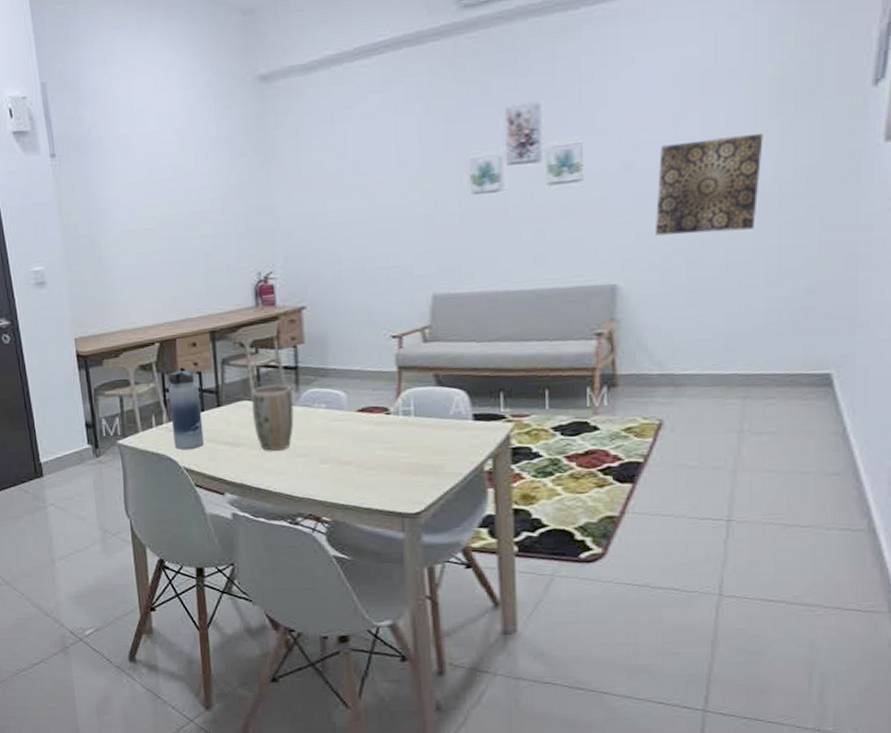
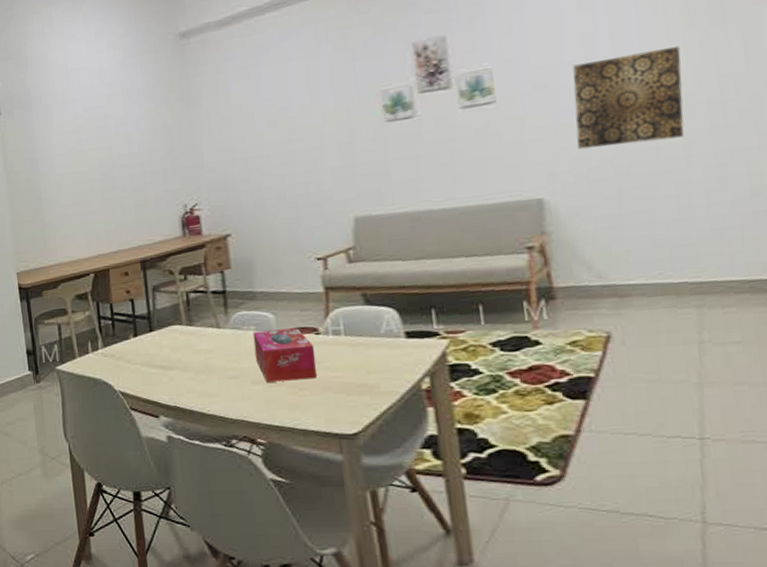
water bottle: present [168,367,204,449] -> none [103,295,138,374]
plant pot: present [251,384,294,451] -> none [182,309,224,374]
tissue box: none [323,407,385,461] -> present [252,328,317,382]

